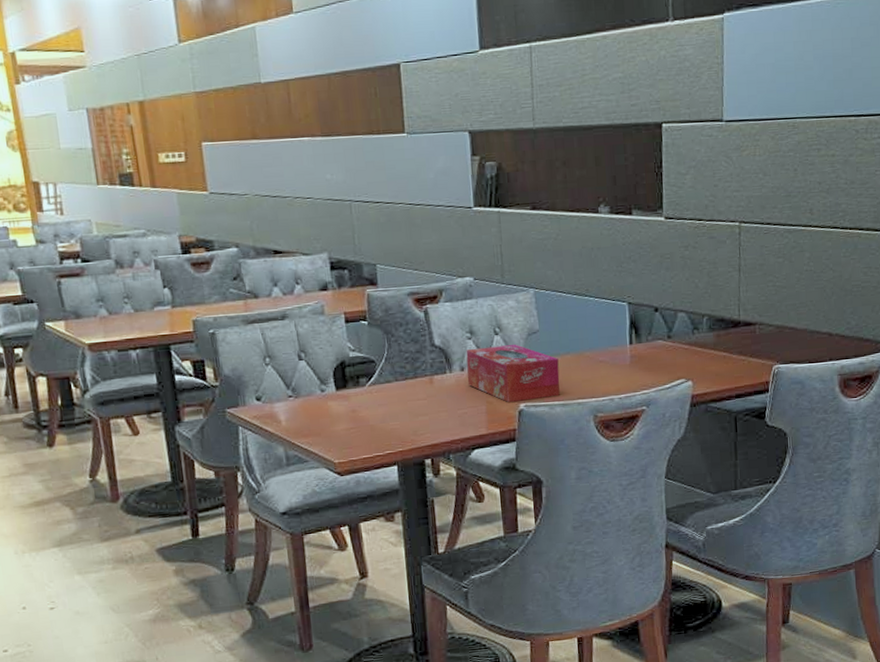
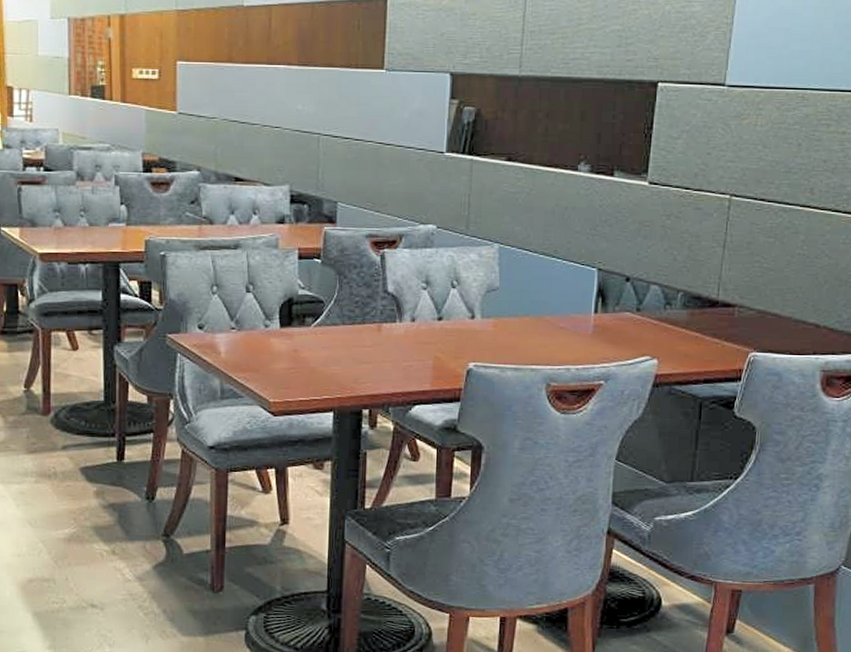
tissue box: present [466,345,560,402] -> none [417,299,516,360]

